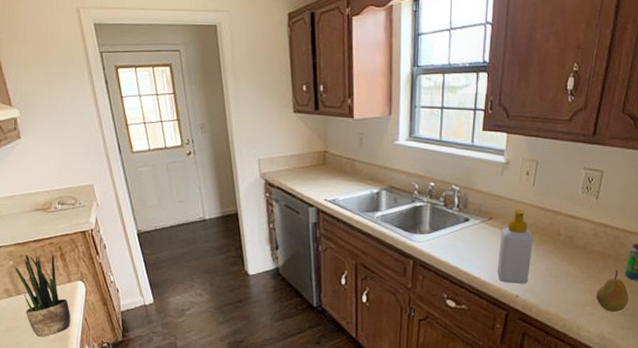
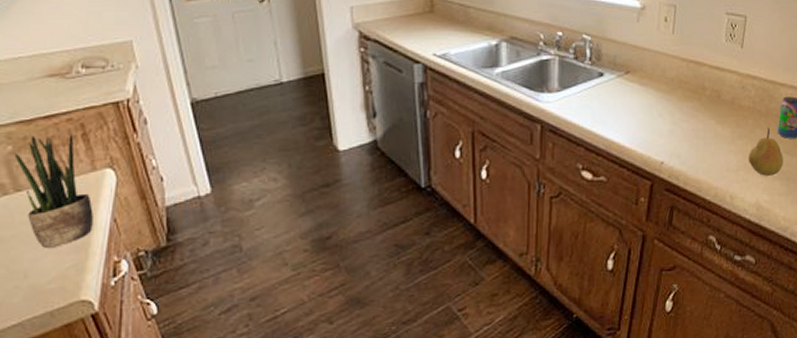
soap bottle: present [497,209,533,284] -> none [637,61,676,148]

